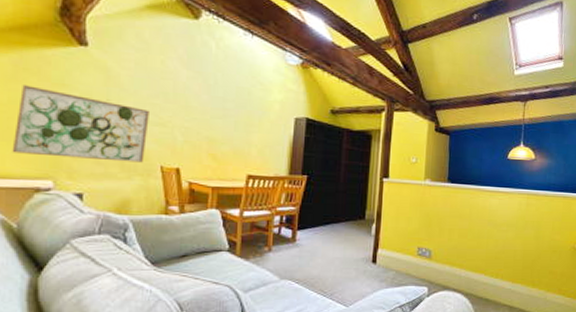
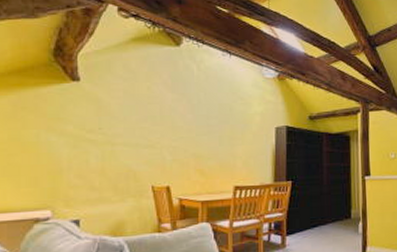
wall art: present [12,85,149,163] -> none [12,123,139,188]

